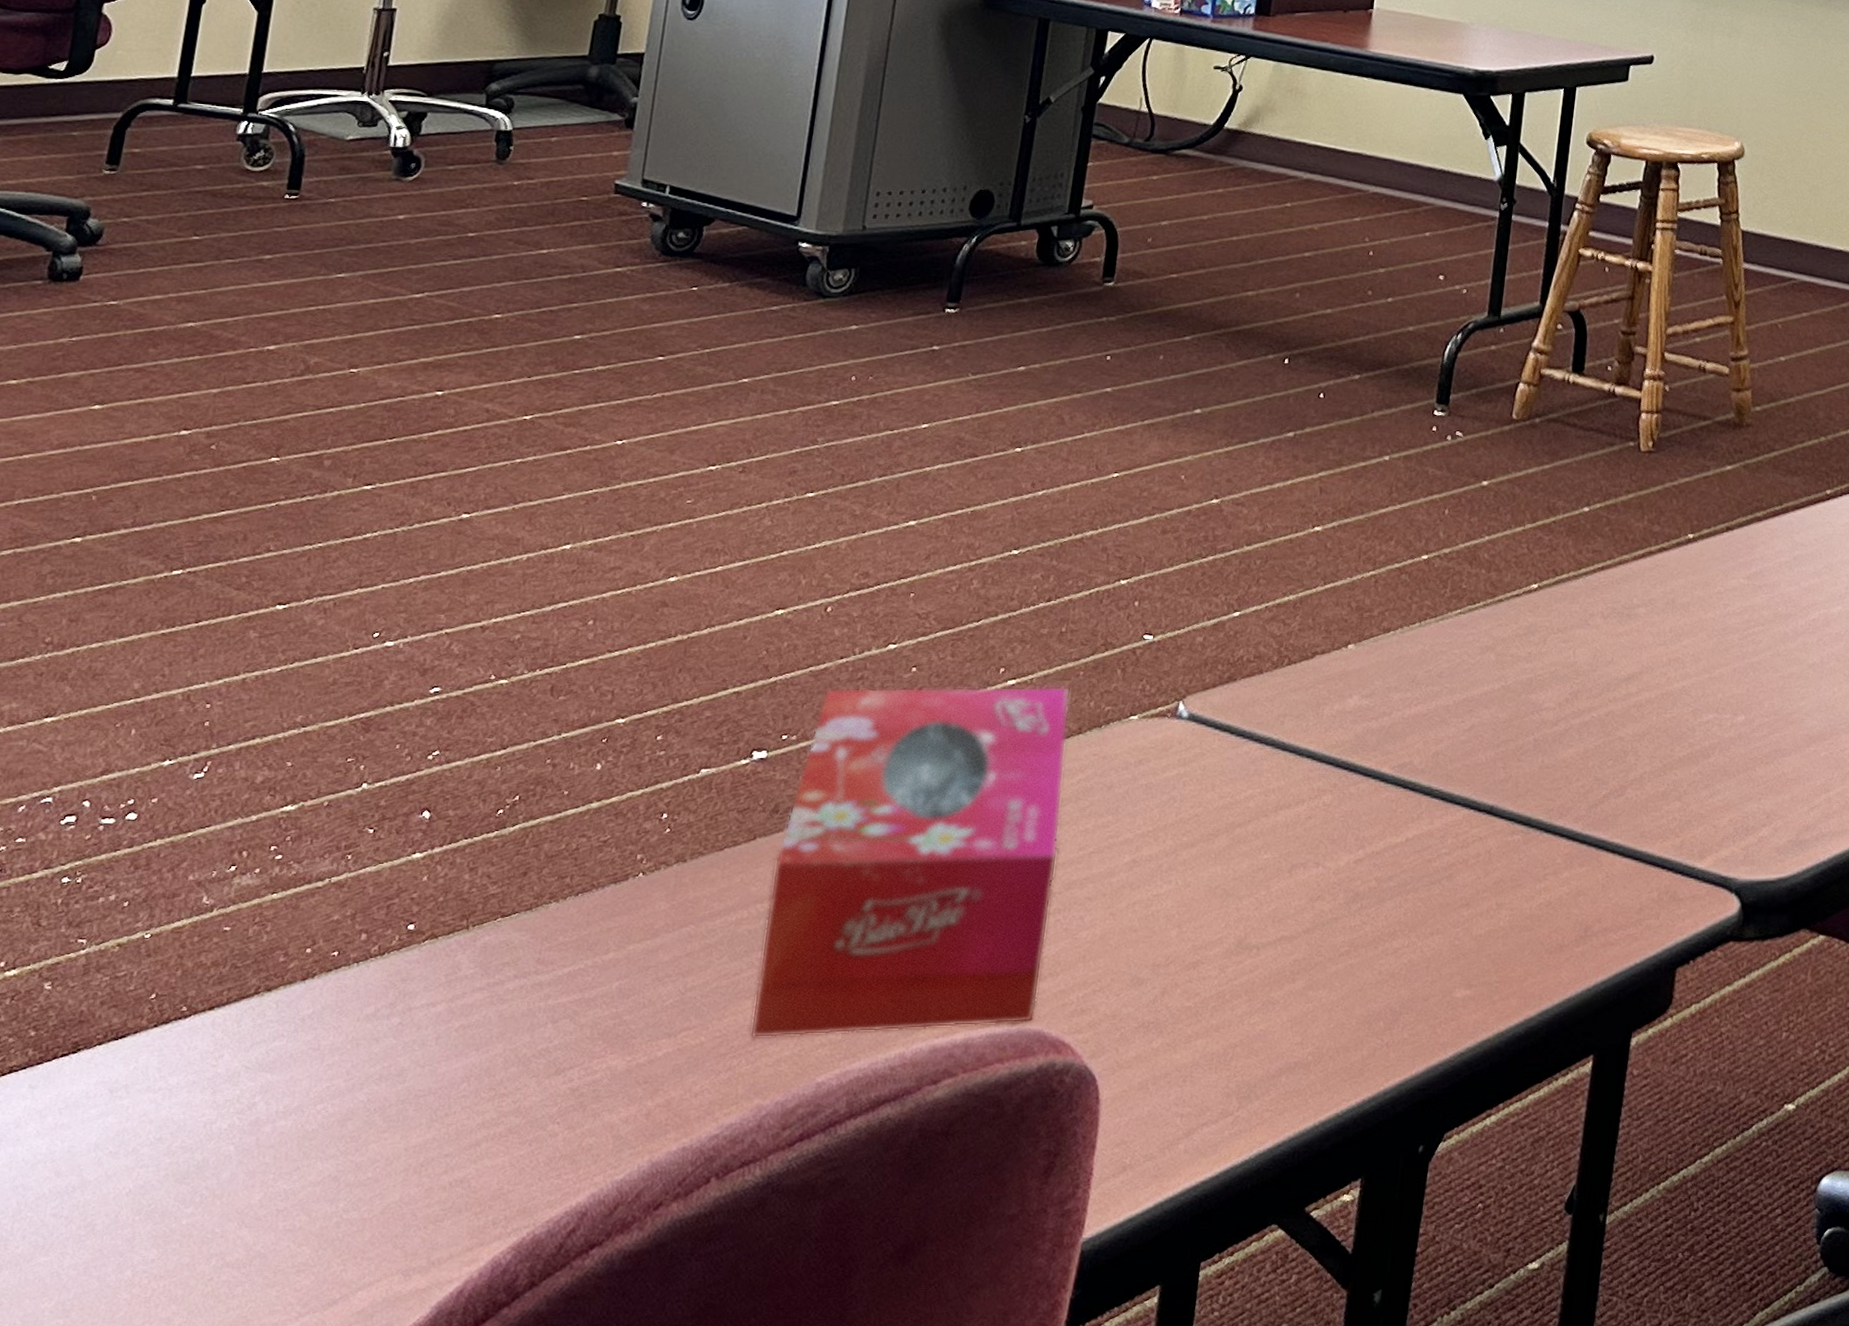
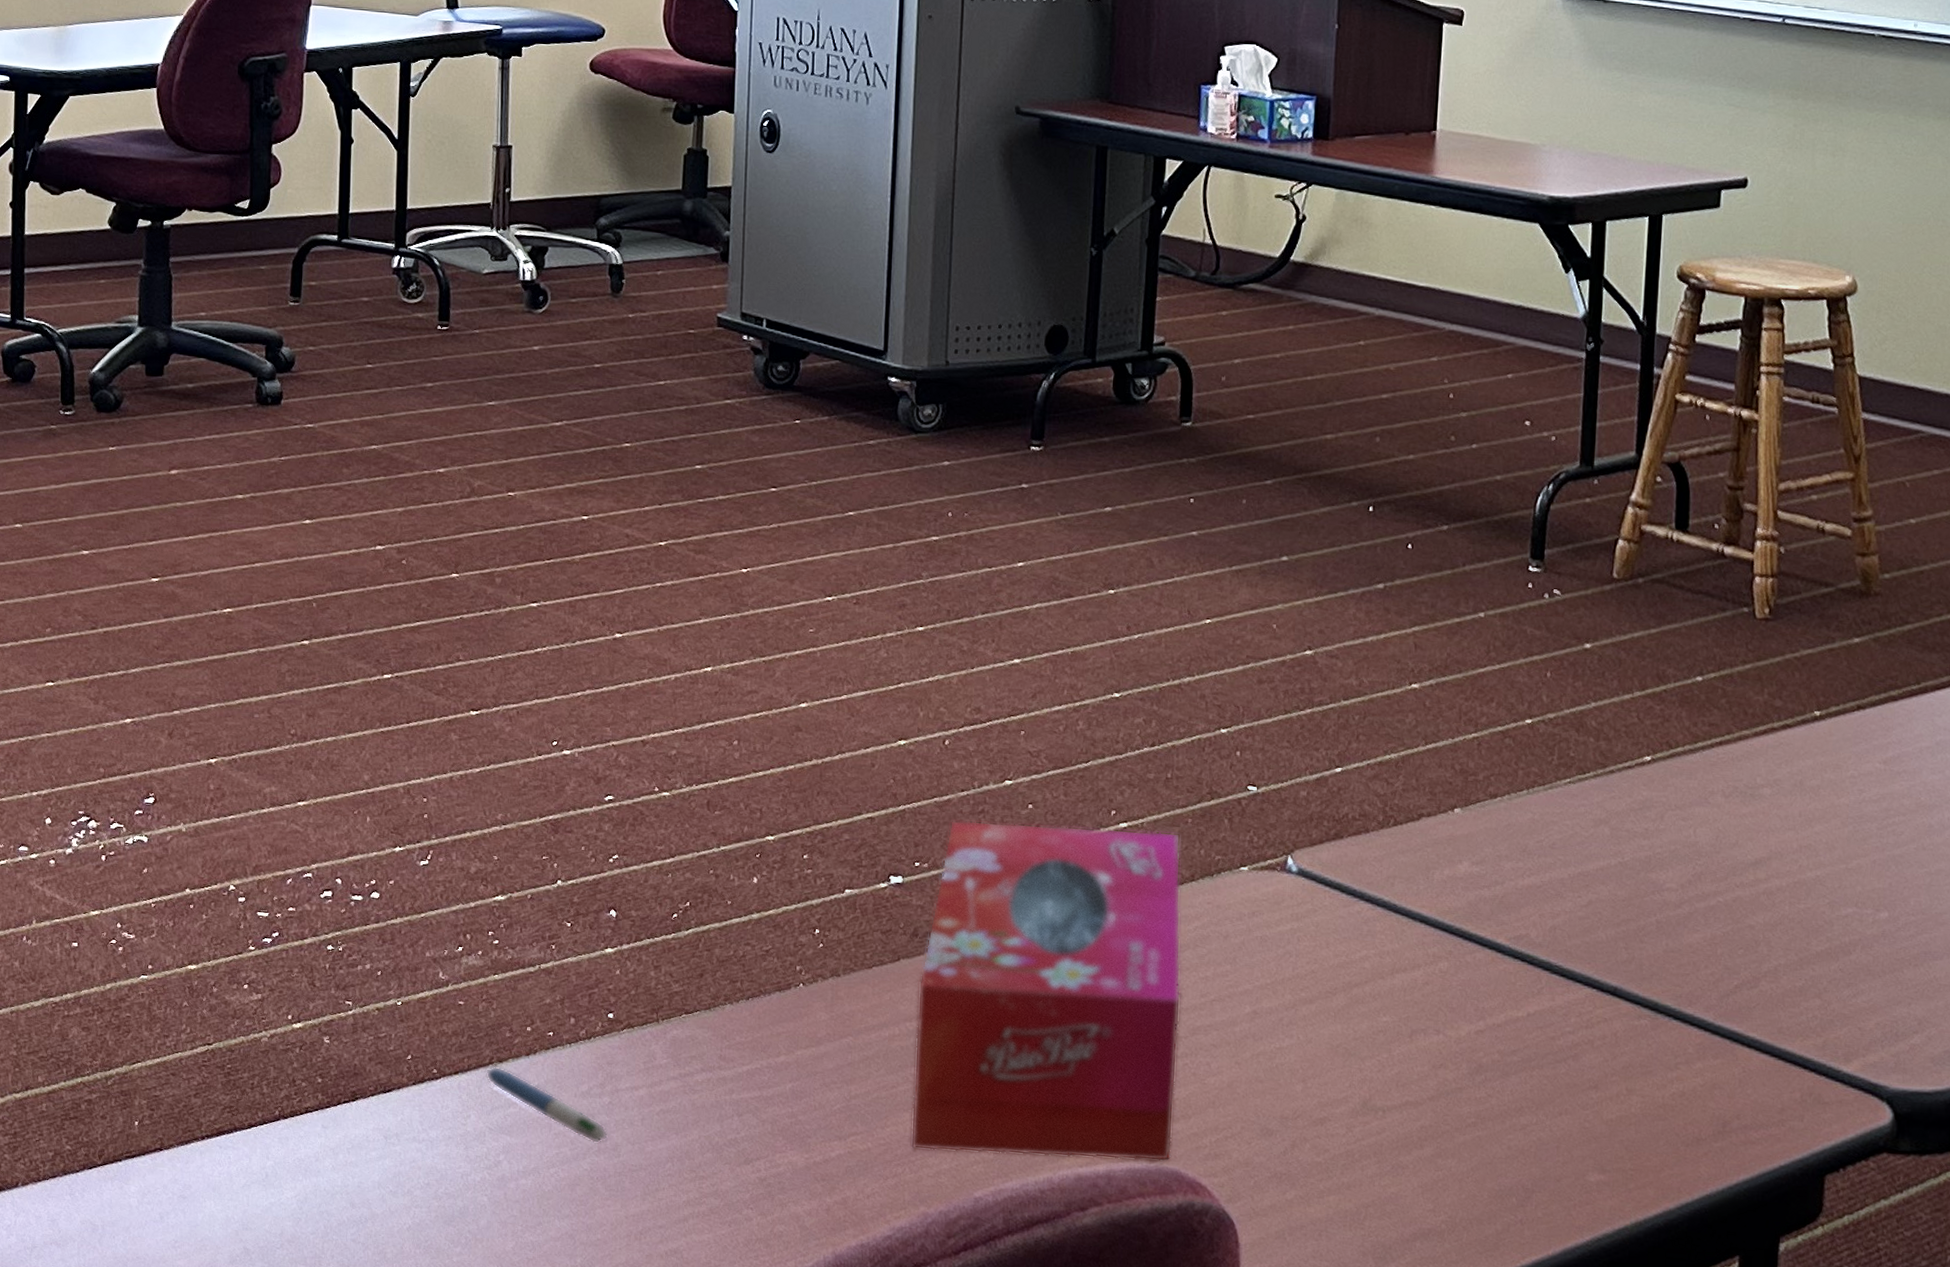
pen: none [249,996,394,1071] -> present [486,1066,609,1144]

